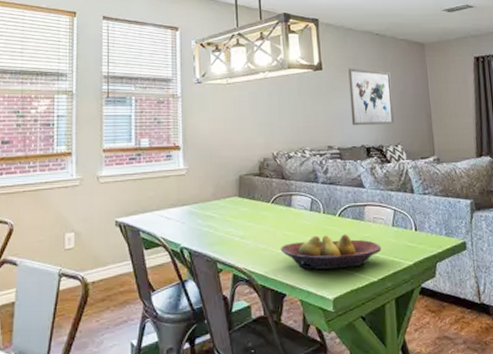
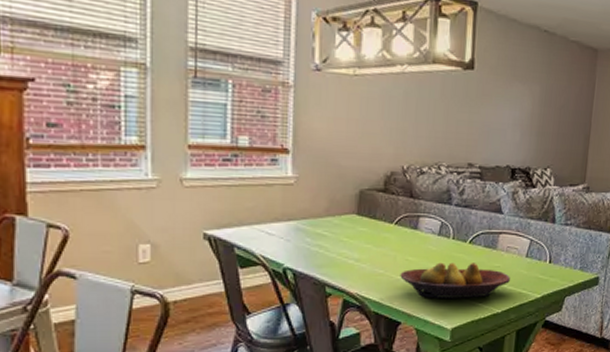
wall art: present [348,68,395,126] -> none [499,70,553,145]

